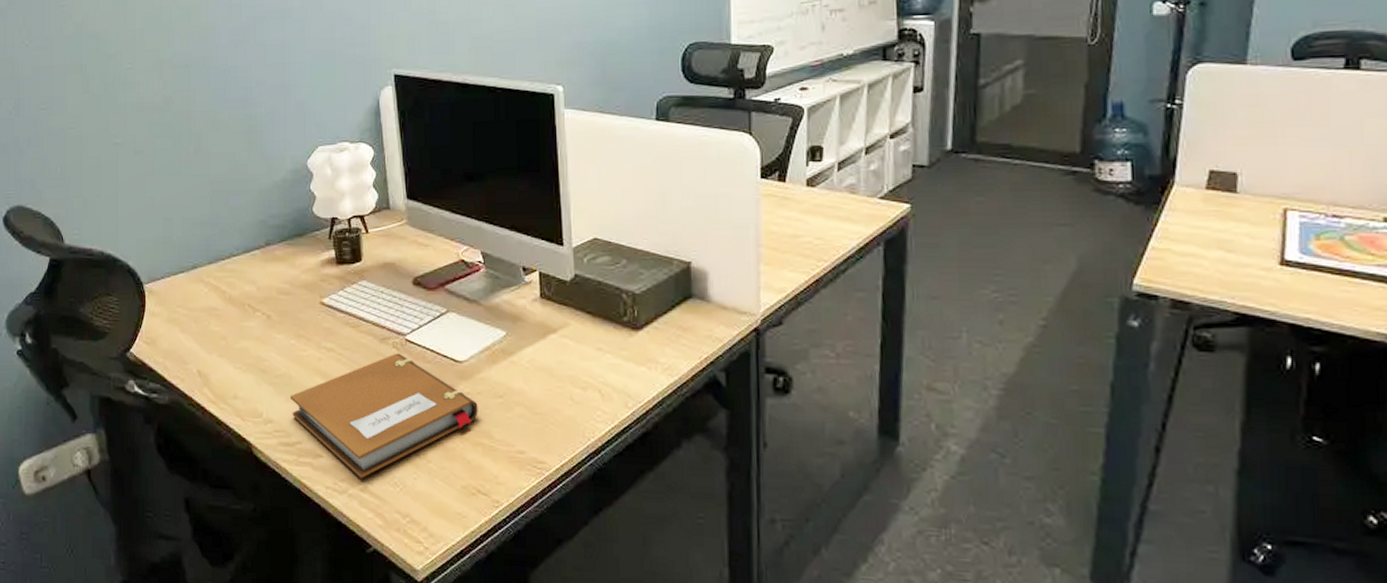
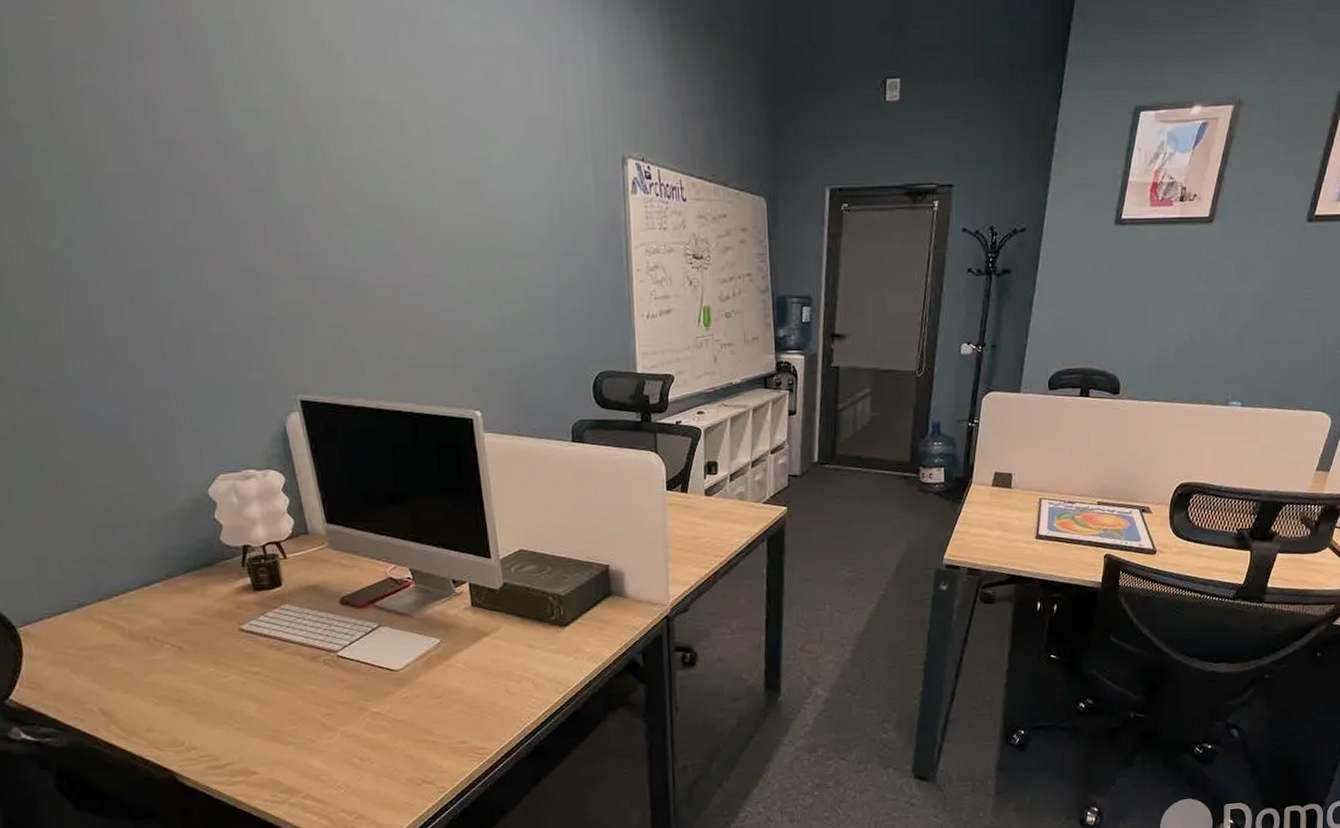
notebook: present [289,353,478,478] -> none [213,669,418,787]

